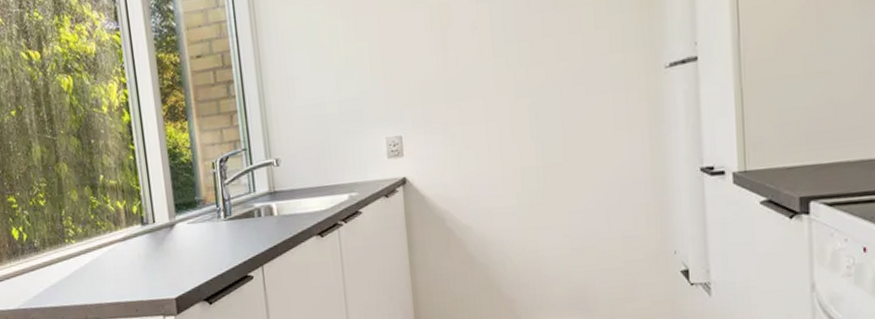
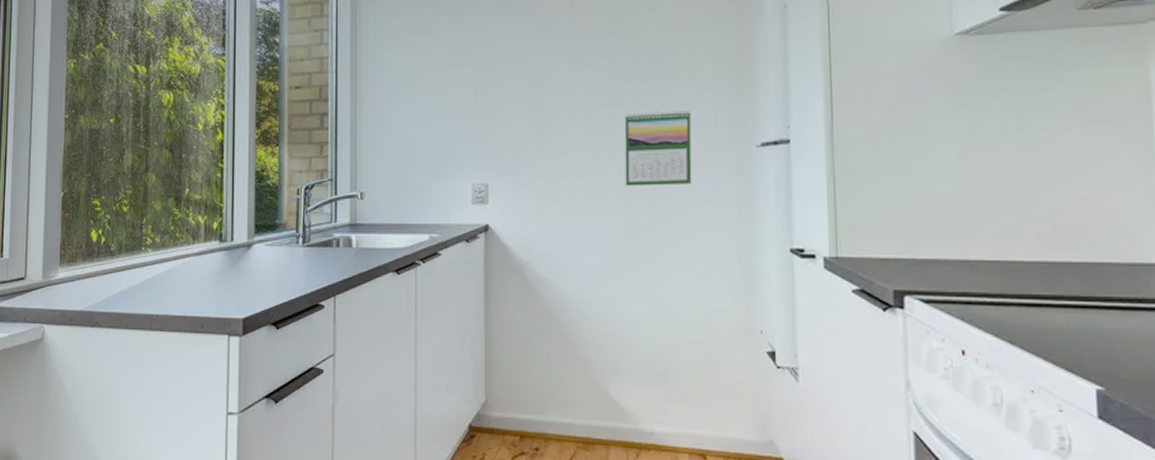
calendar: none [532,37,603,123] -> present [624,110,692,187]

